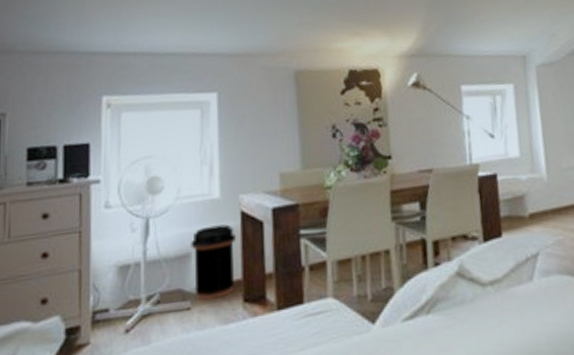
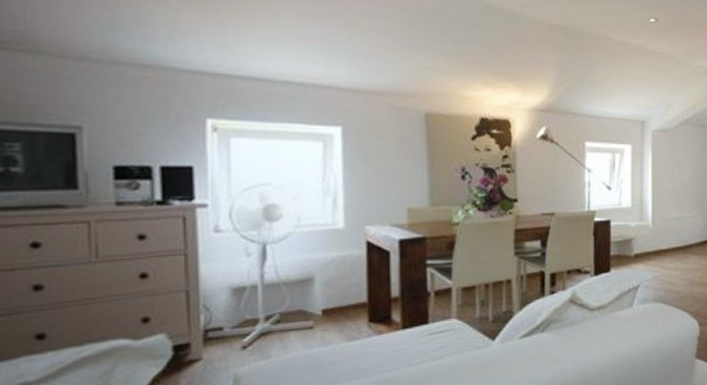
trash can: present [191,224,237,301] -> none [313,252,362,321]

